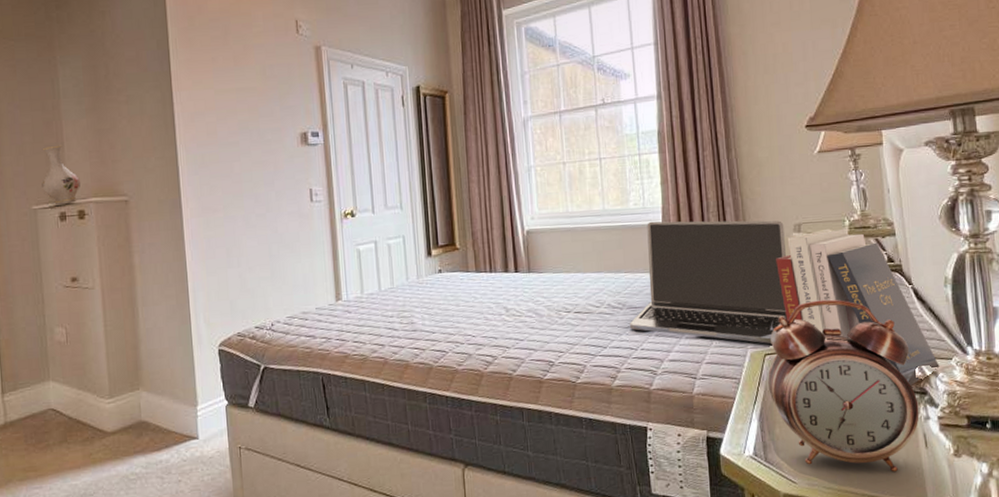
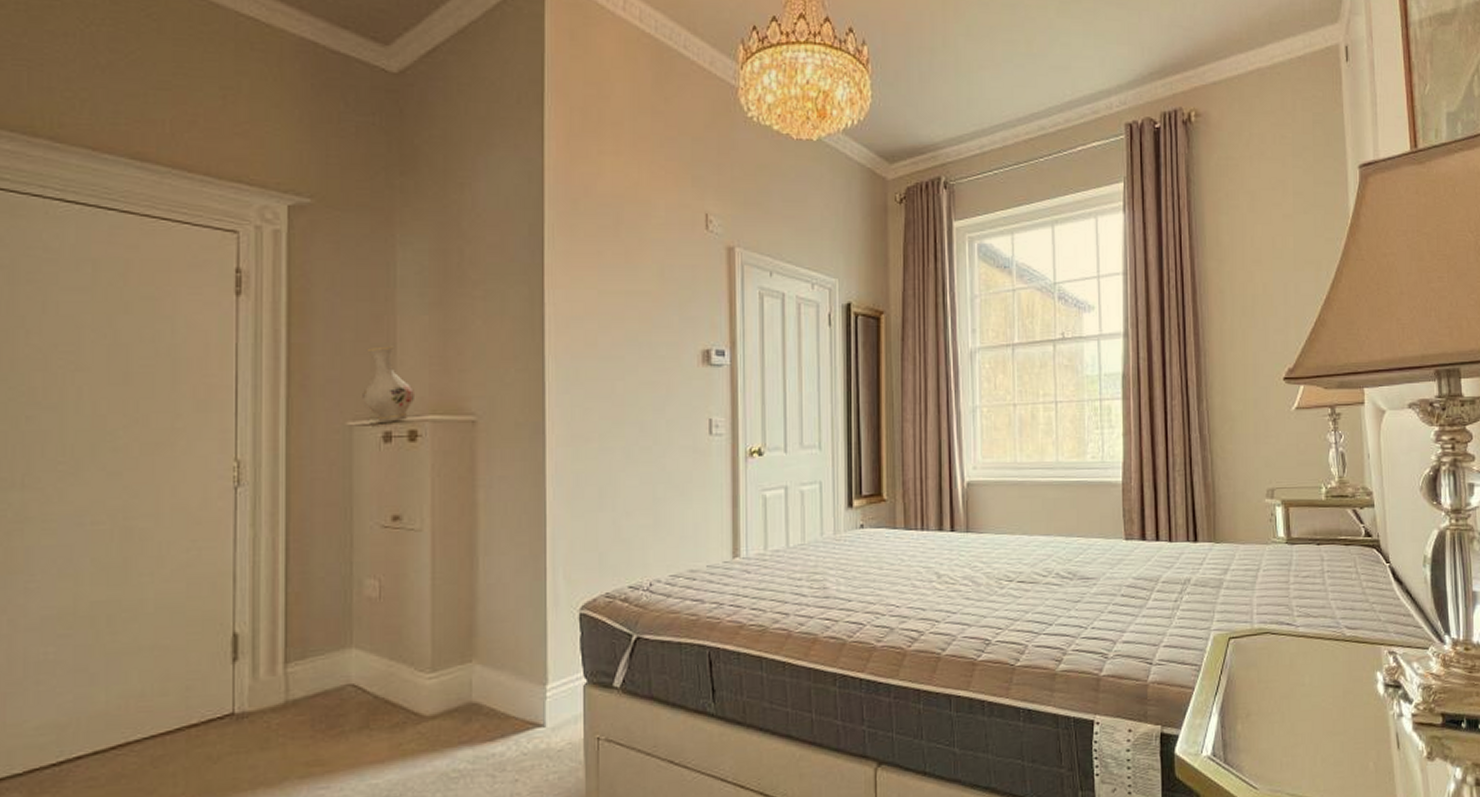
laptop: present [629,220,788,344] -> none [1079,478,1258,626]
alarm clock: present [768,299,919,472] -> none [1231,576,1392,777]
books: present [776,228,940,386] -> none [1246,495,1415,678]

